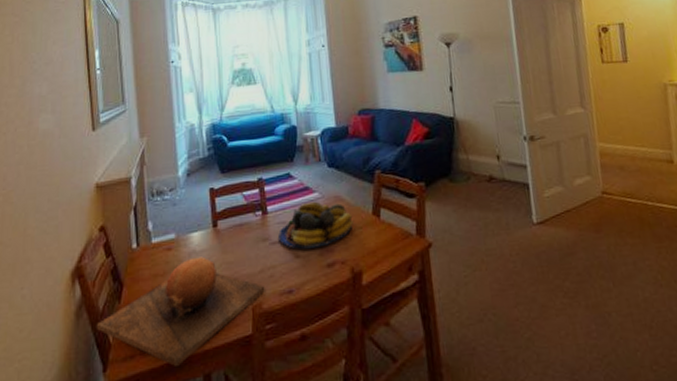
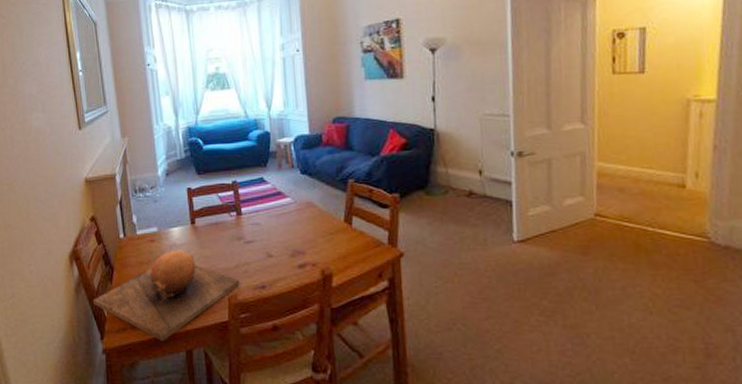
fruit bowl: present [278,201,353,249] -> none [252,206,325,249]

